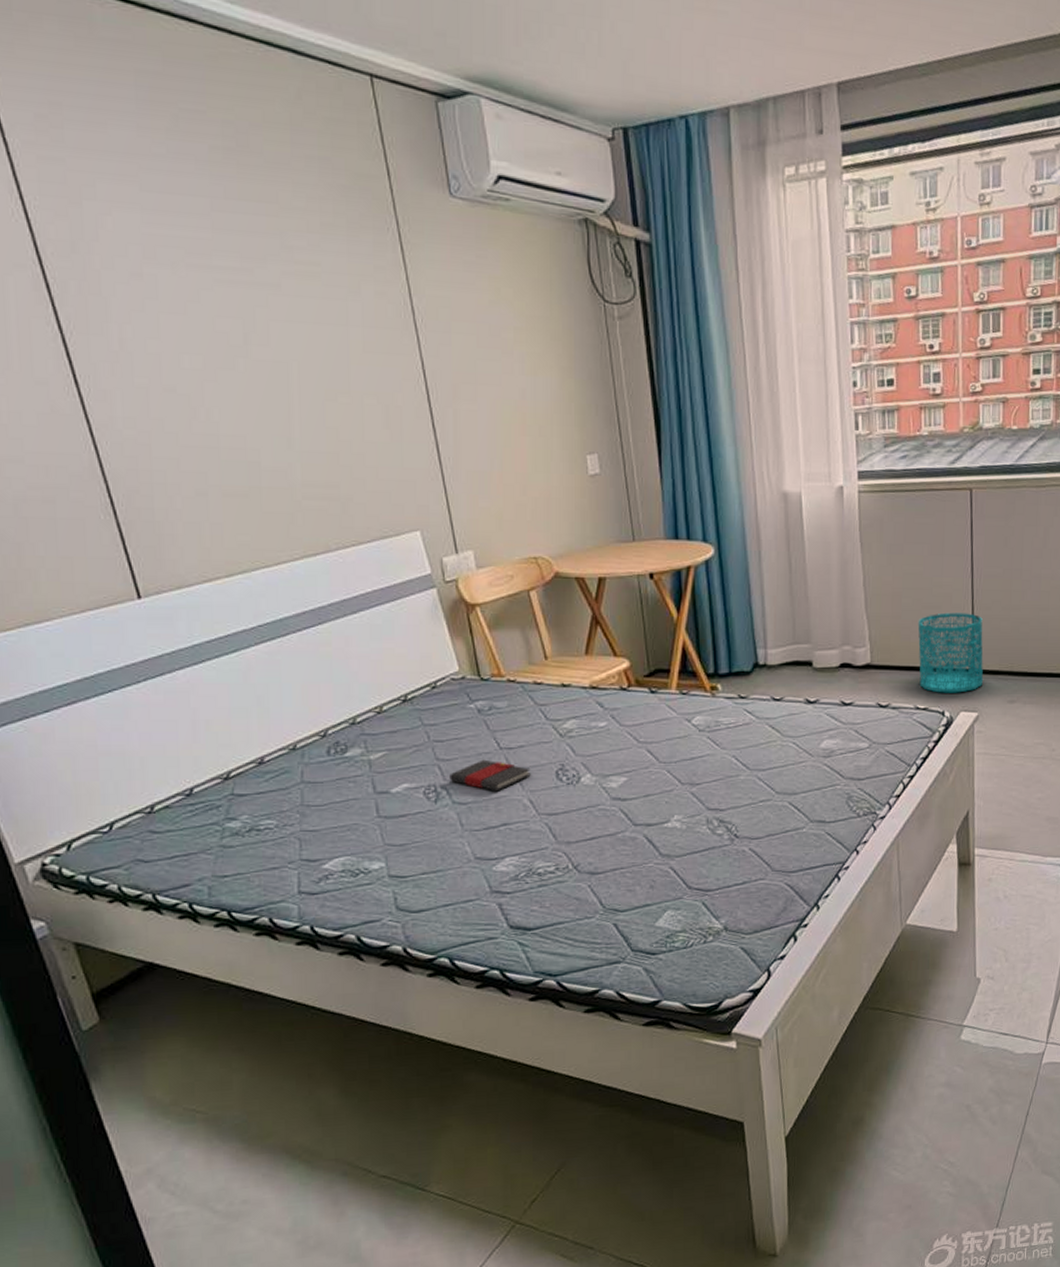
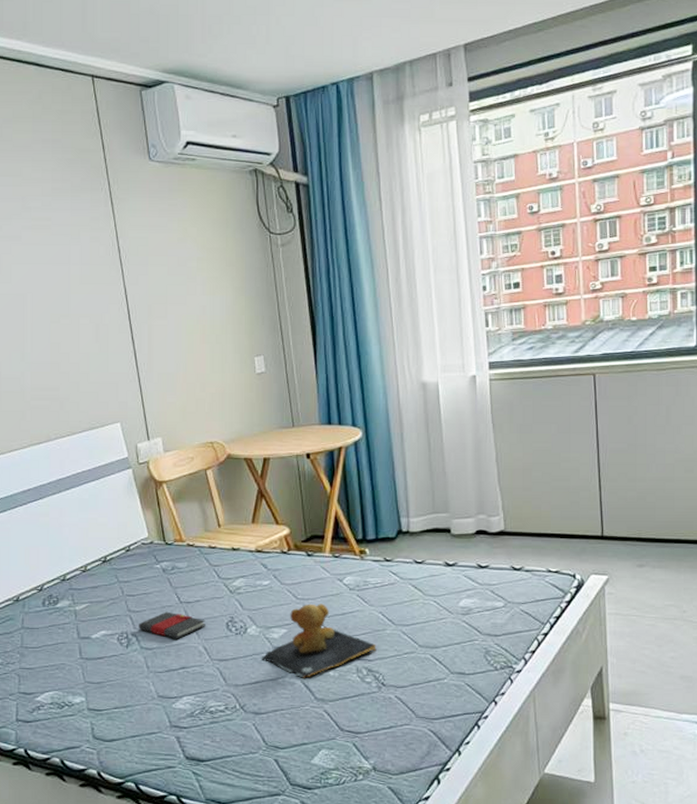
teddy bear: none [598,747,729,832] -> present [262,603,377,678]
wastebasket: present [917,612,984,693] -> none [547,484,613,558]

